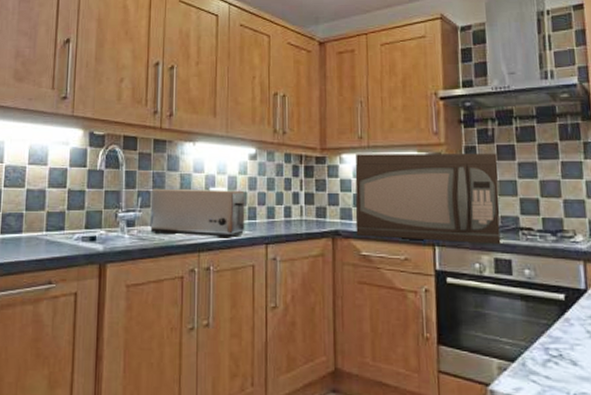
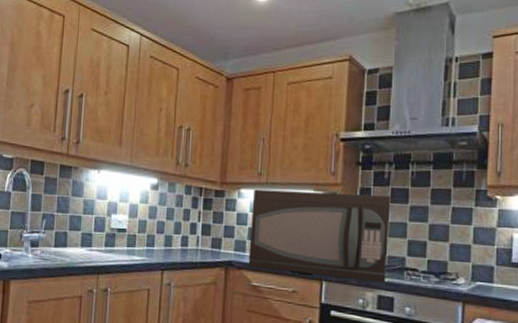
toaster: present [150,188,245,238] -> none [53,212,145,263]

